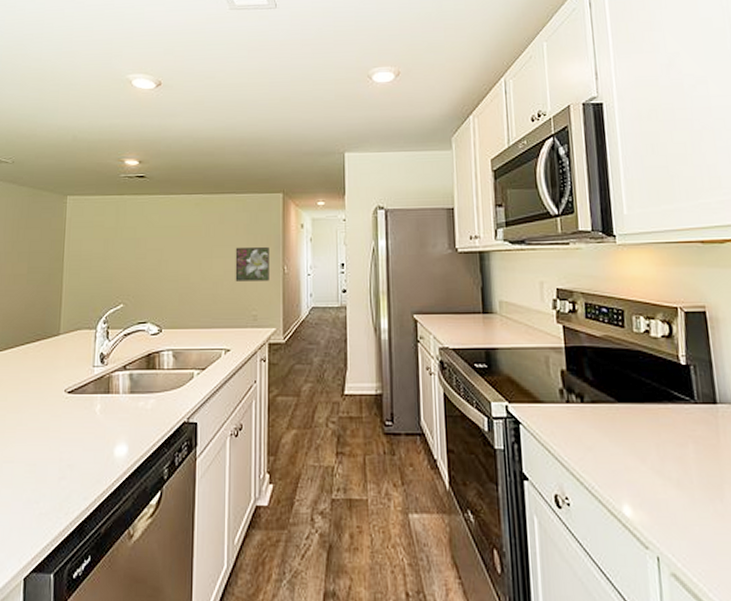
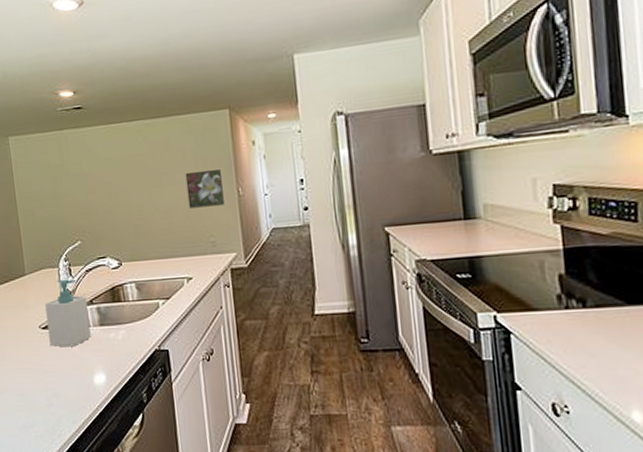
soap bottle: none [73,342,120,414] -> present [45,279,91,347]

